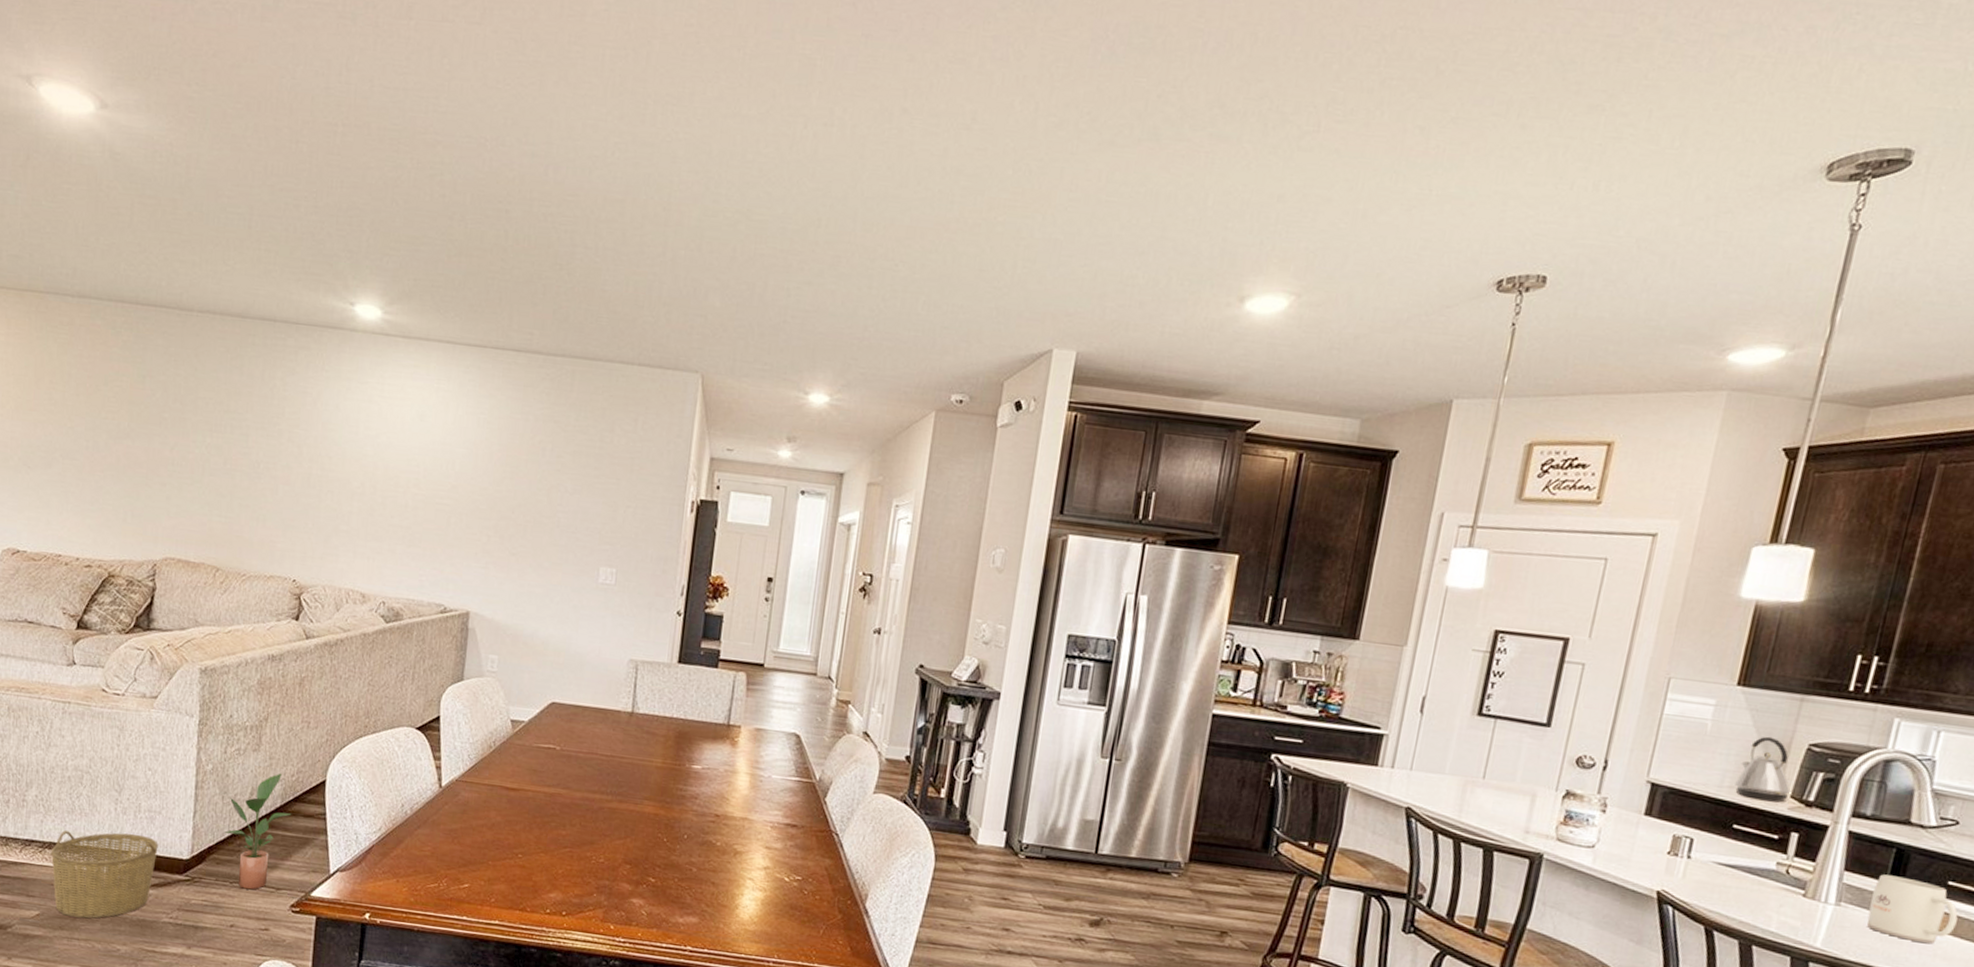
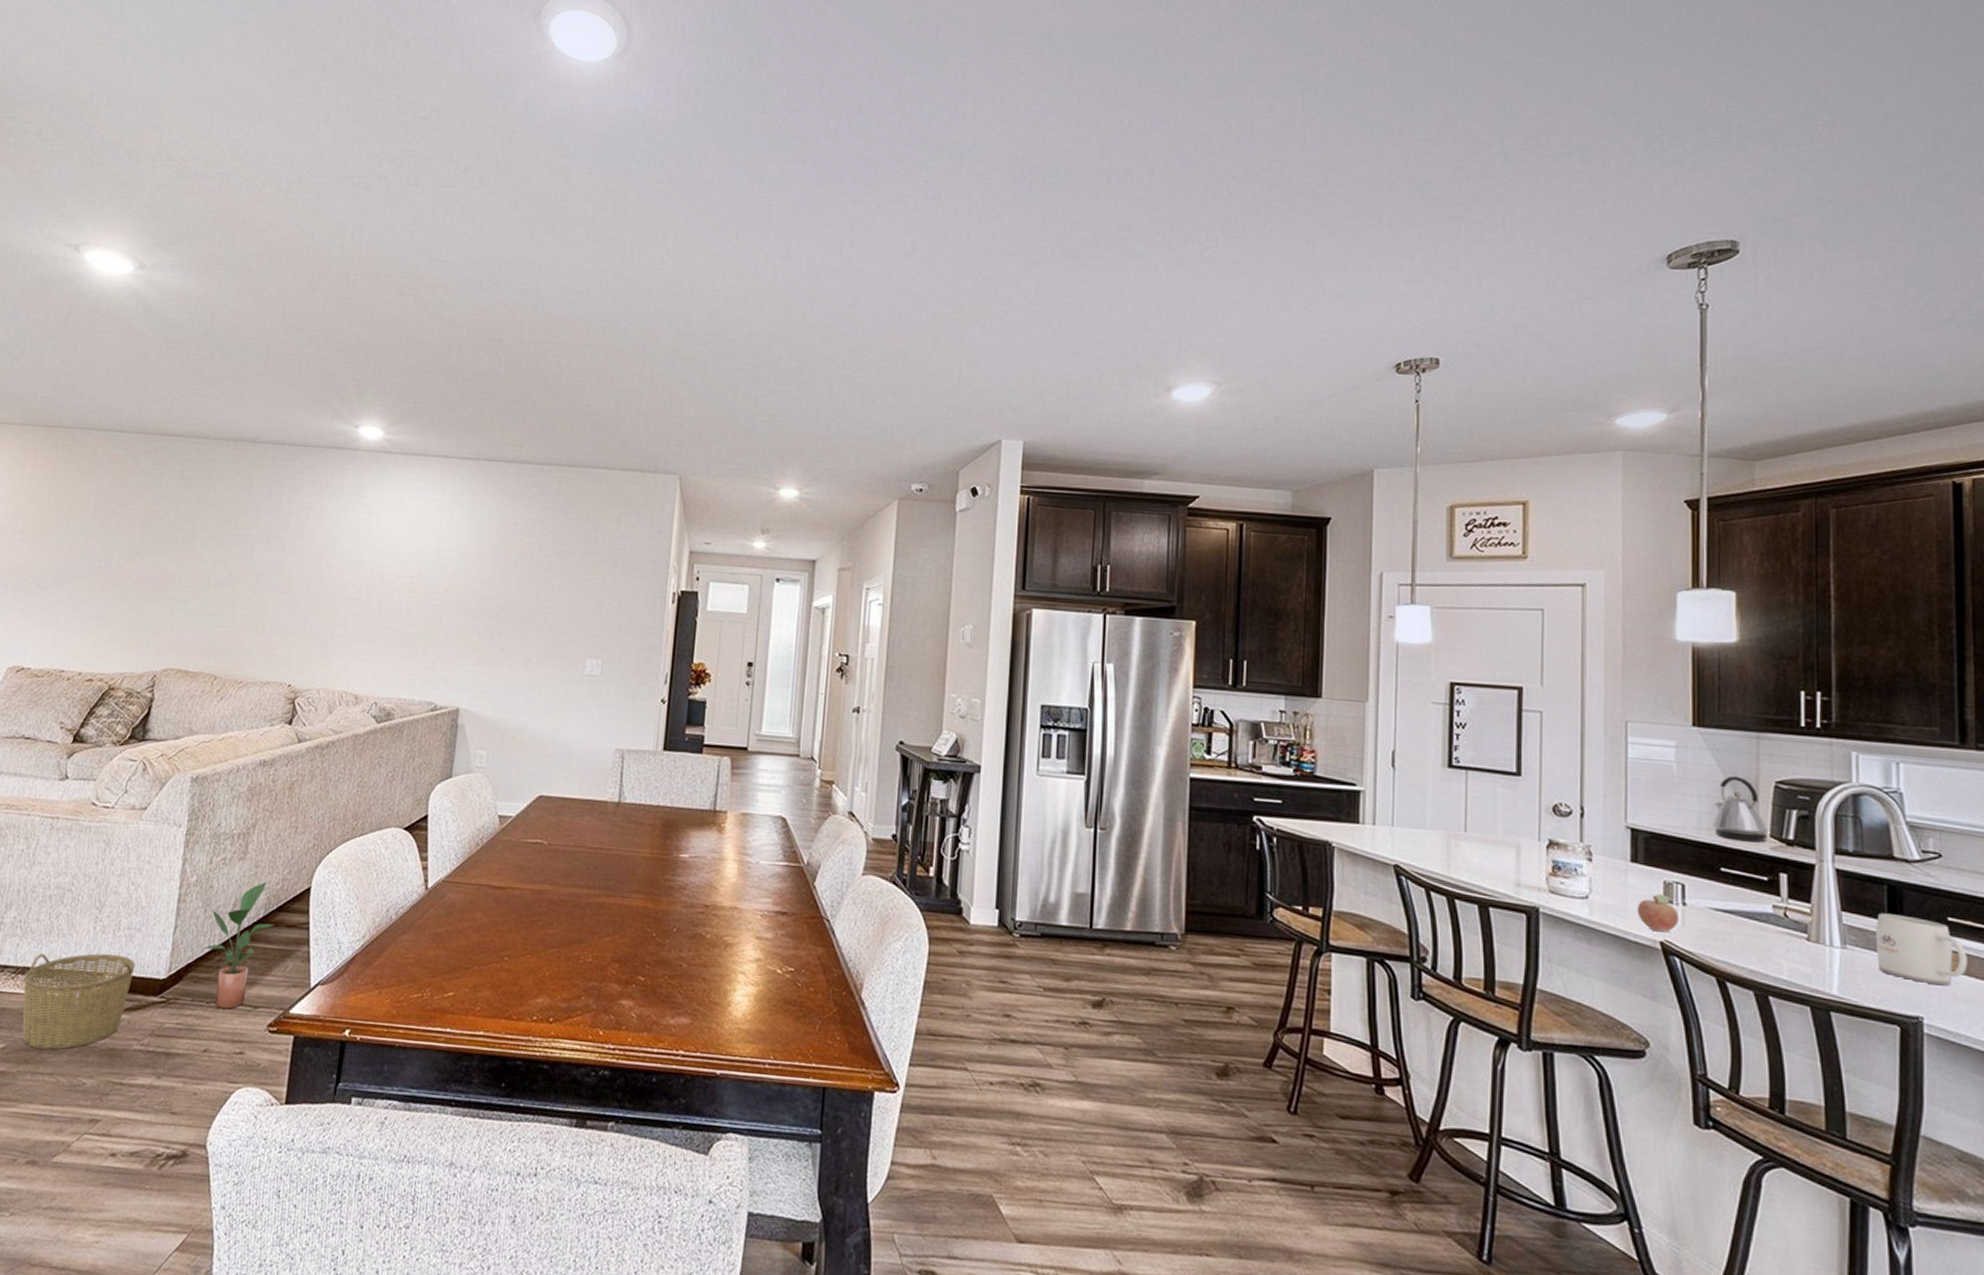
fruit: none [1640,847,1681,883] -> present [1637,894,1678,933]

